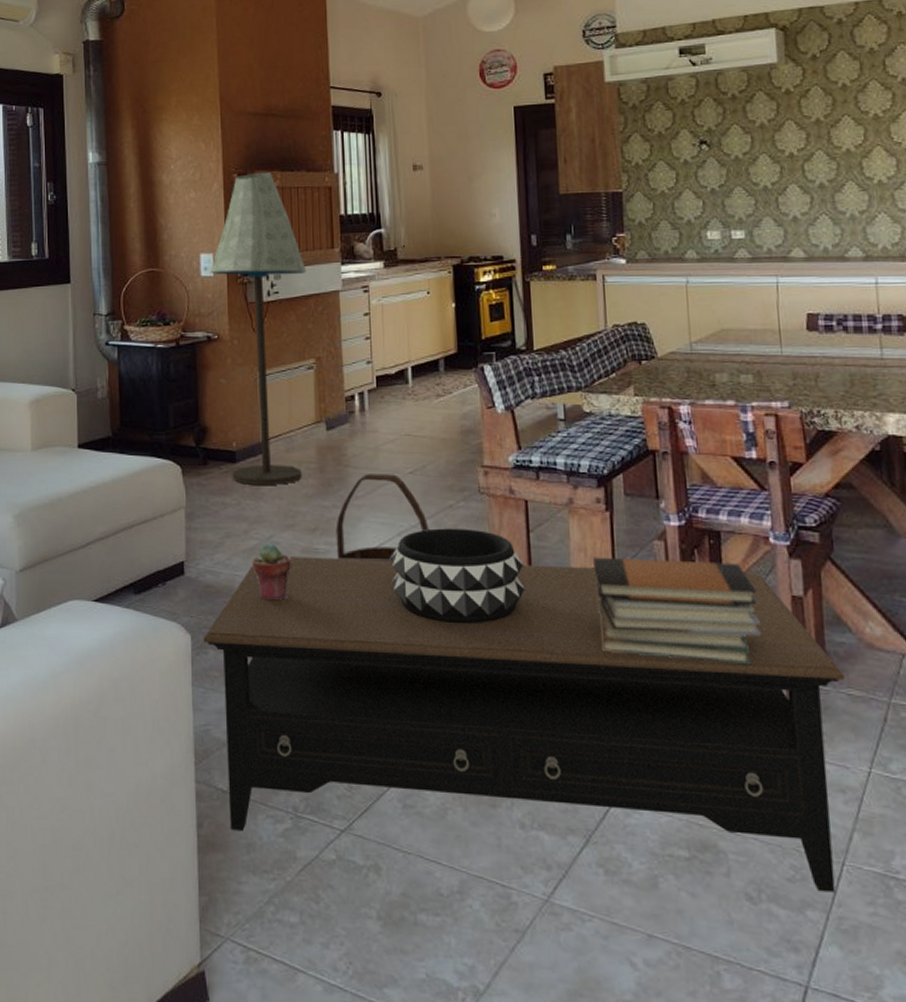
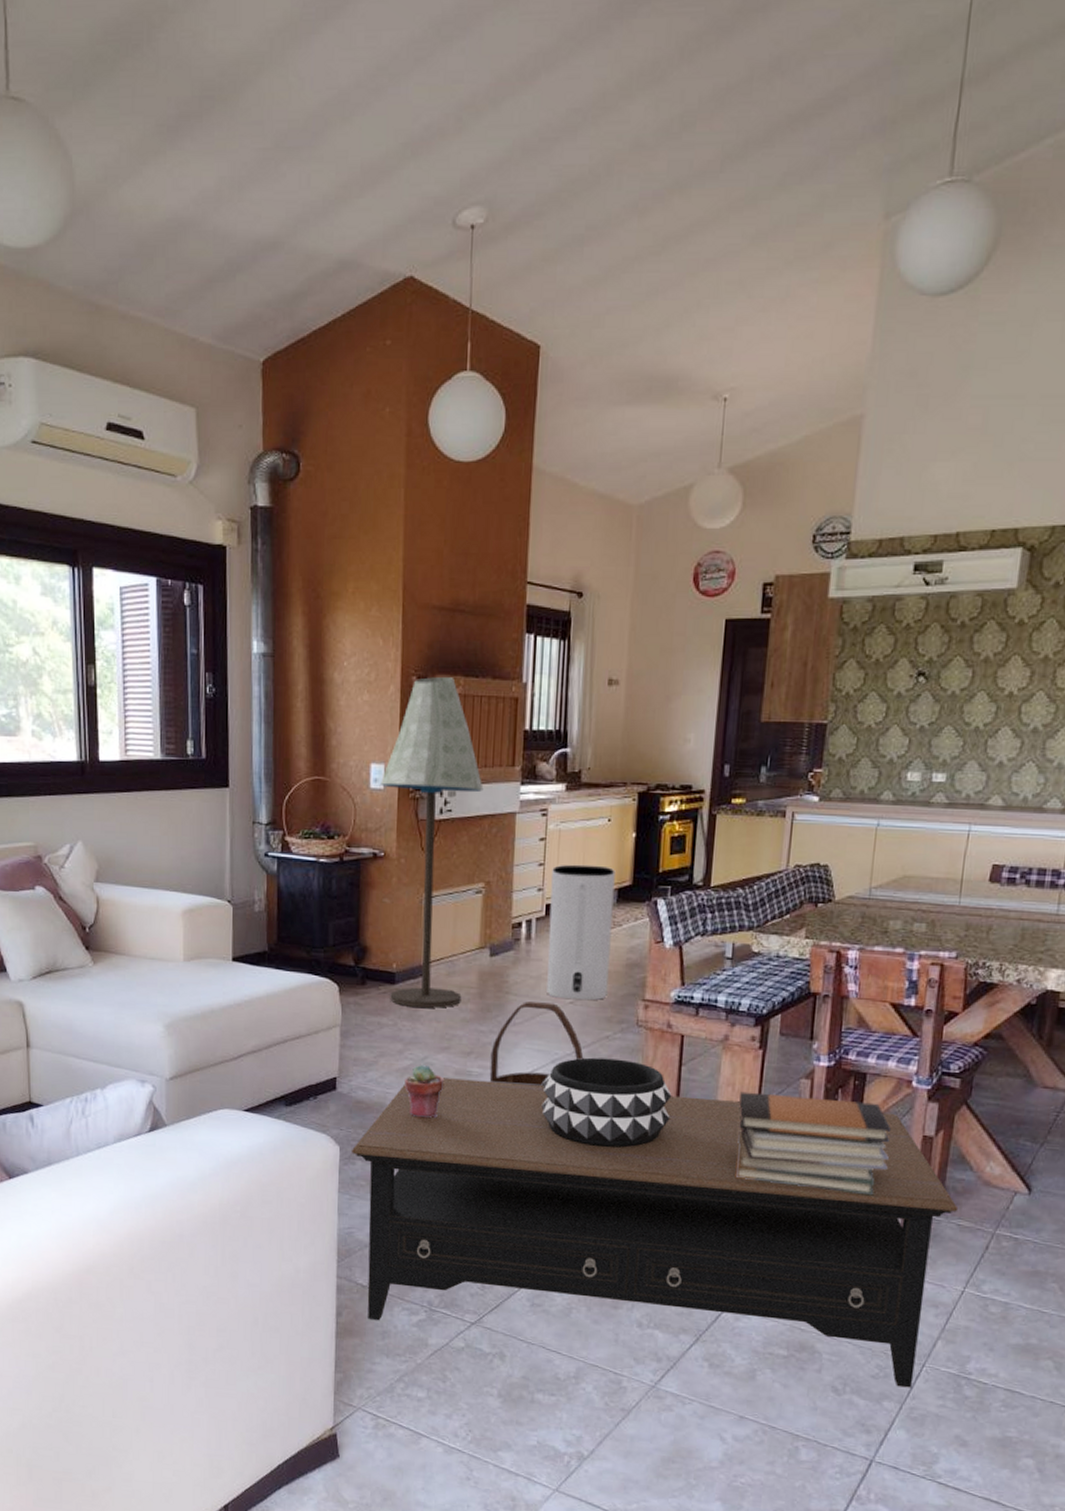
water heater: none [379,336,446,470] -> present [547,864,615,1001]

